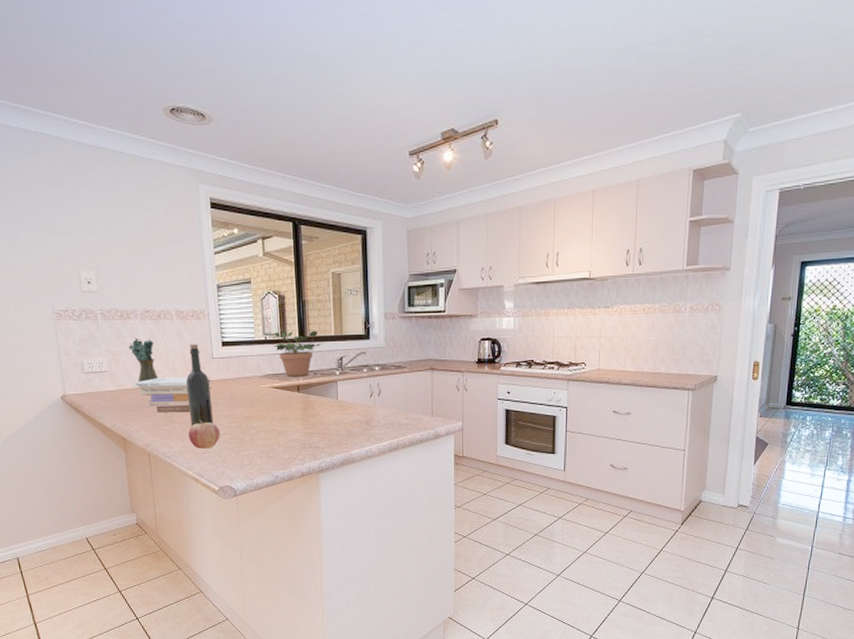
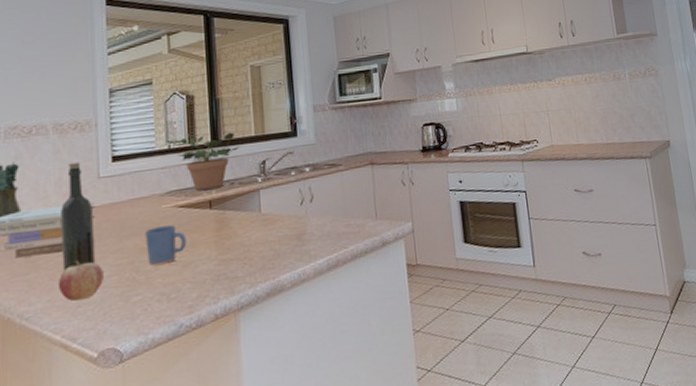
mug: none [249,401,281,431] -> present [145,225,187,267]

